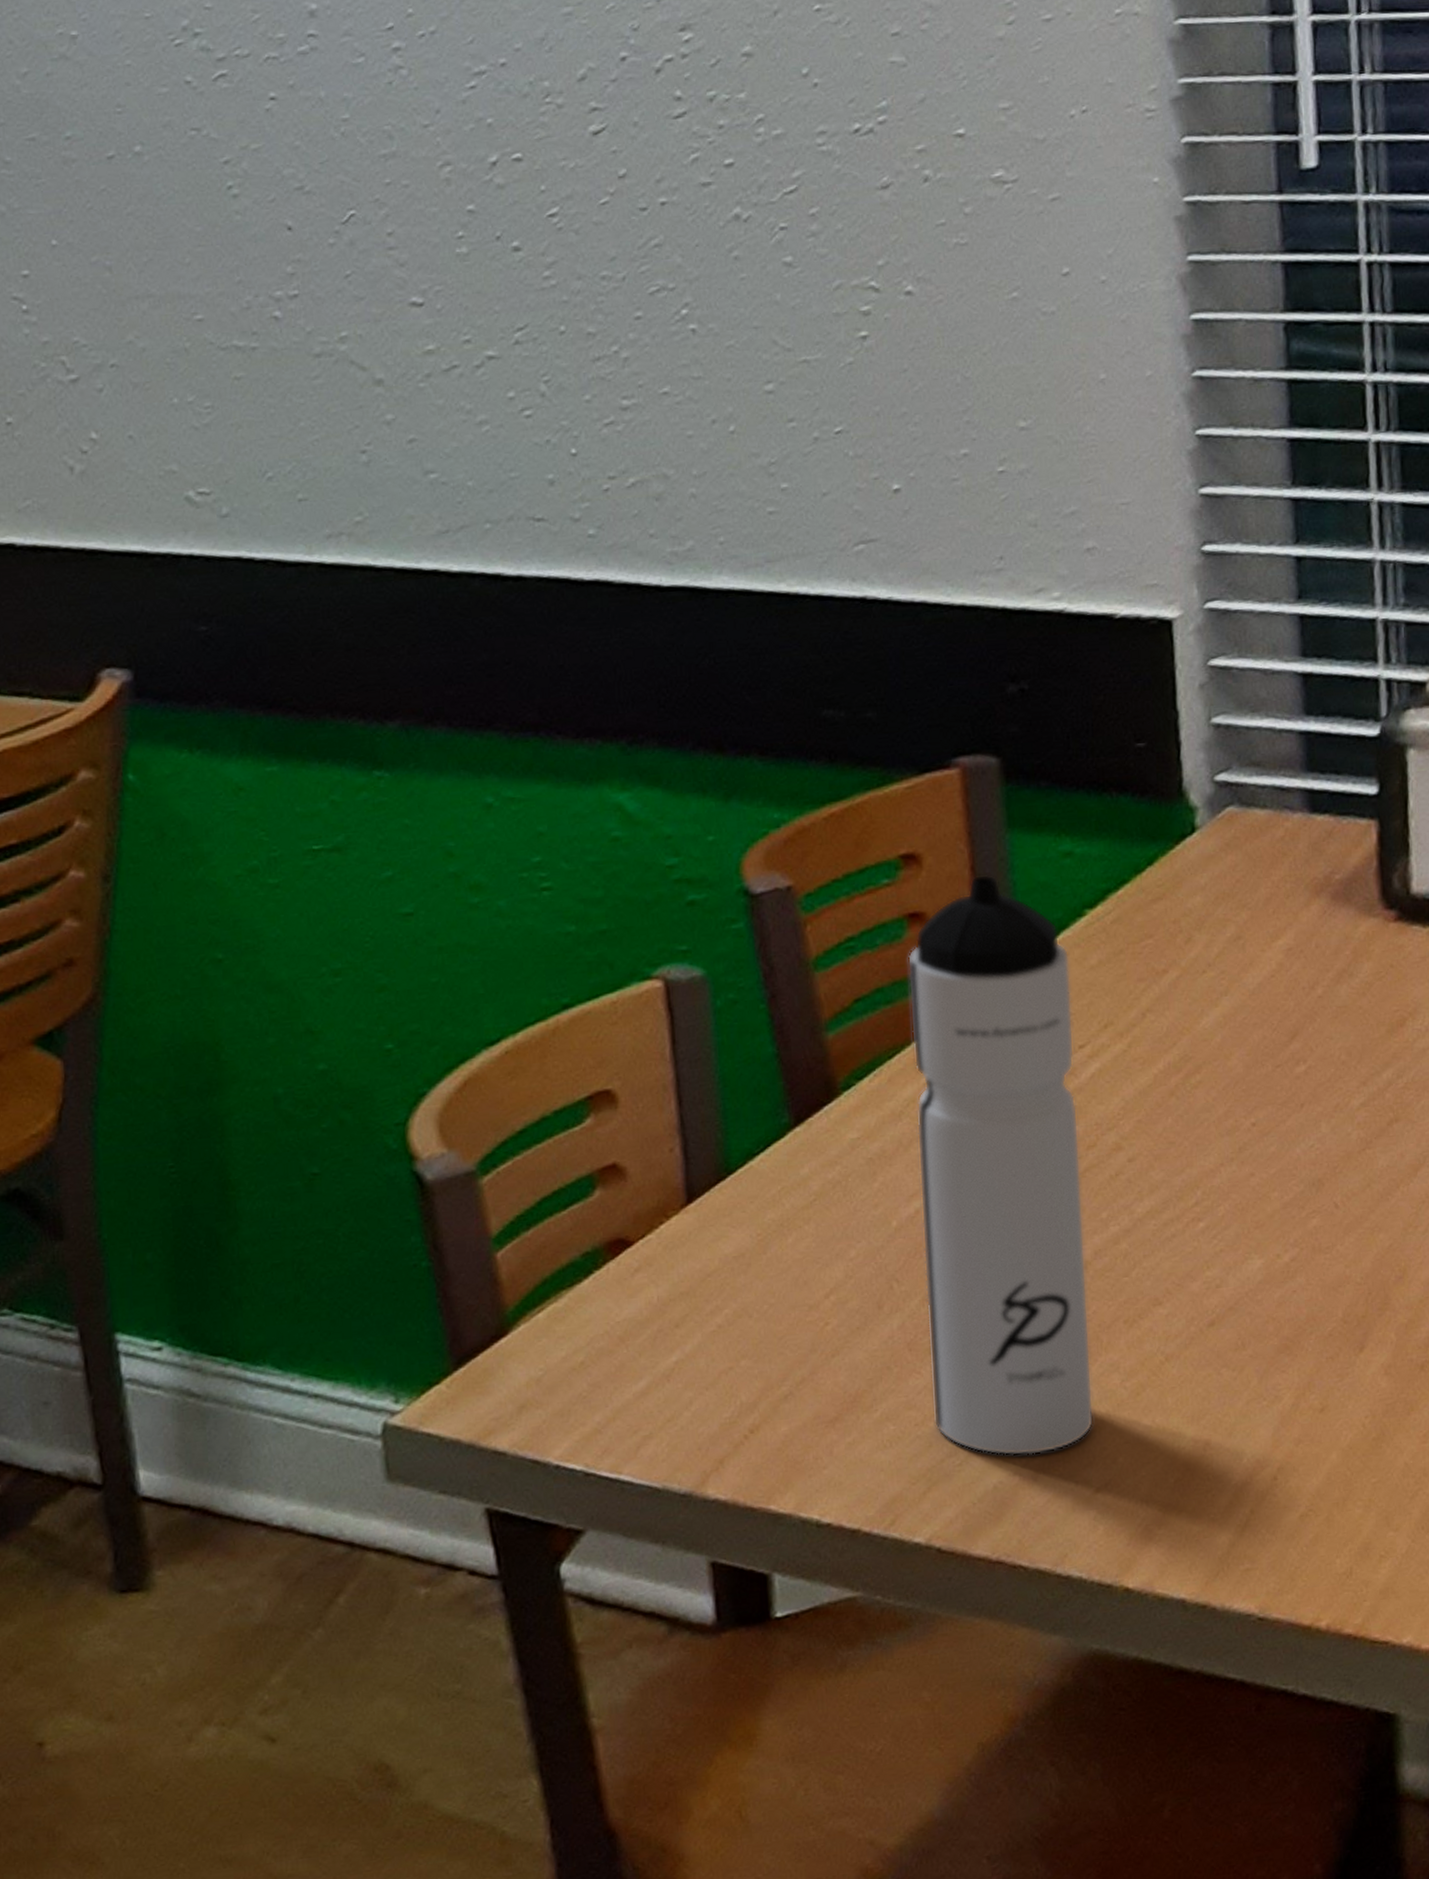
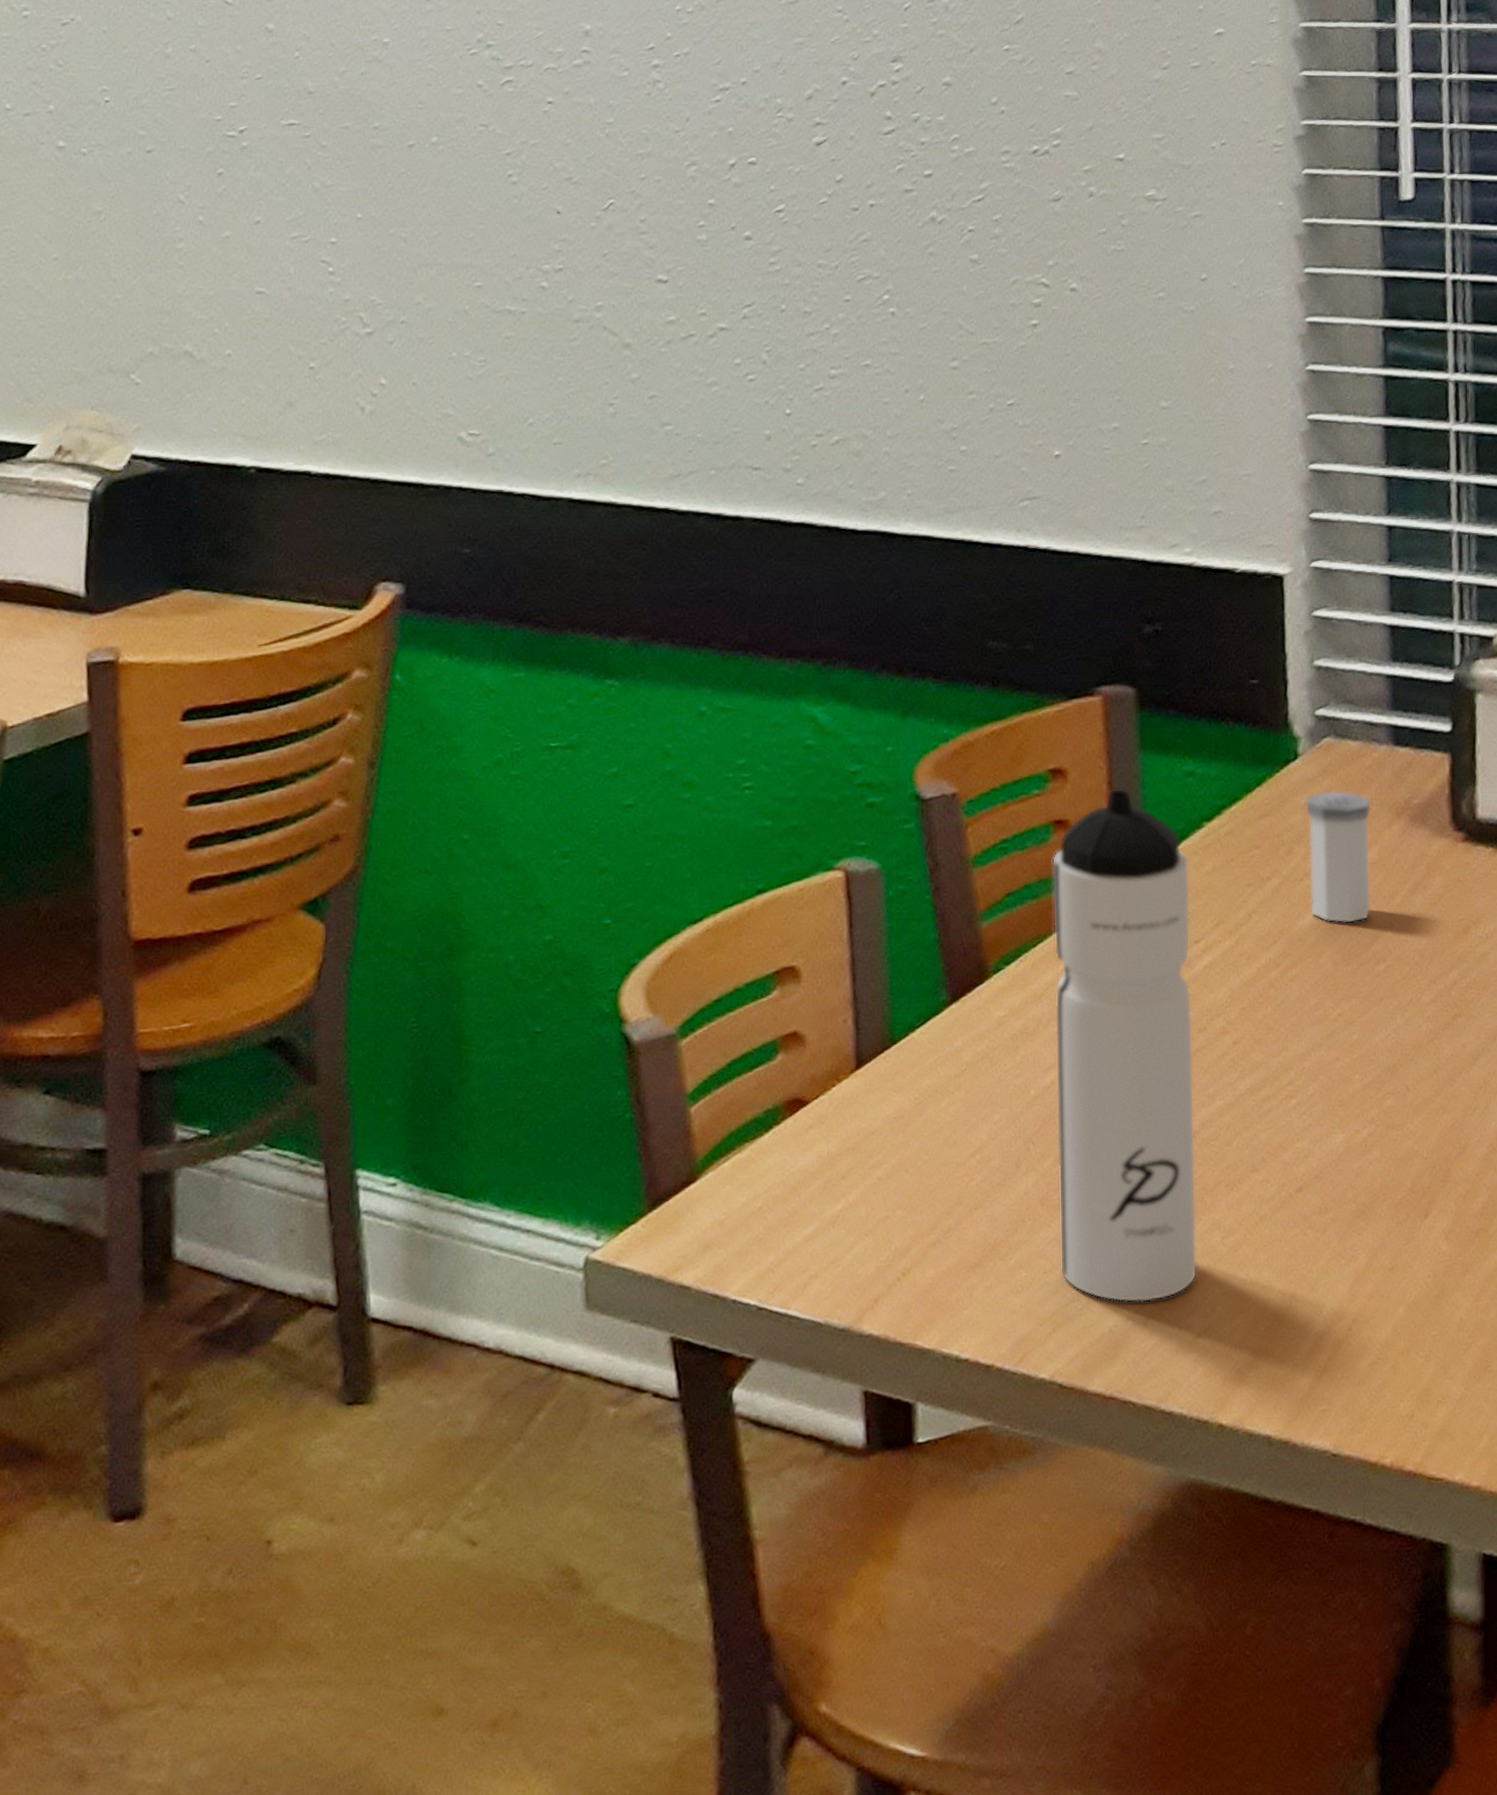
salt shaker: none [1205,867,1287,1021] -> present [1305,790,1372,924]

